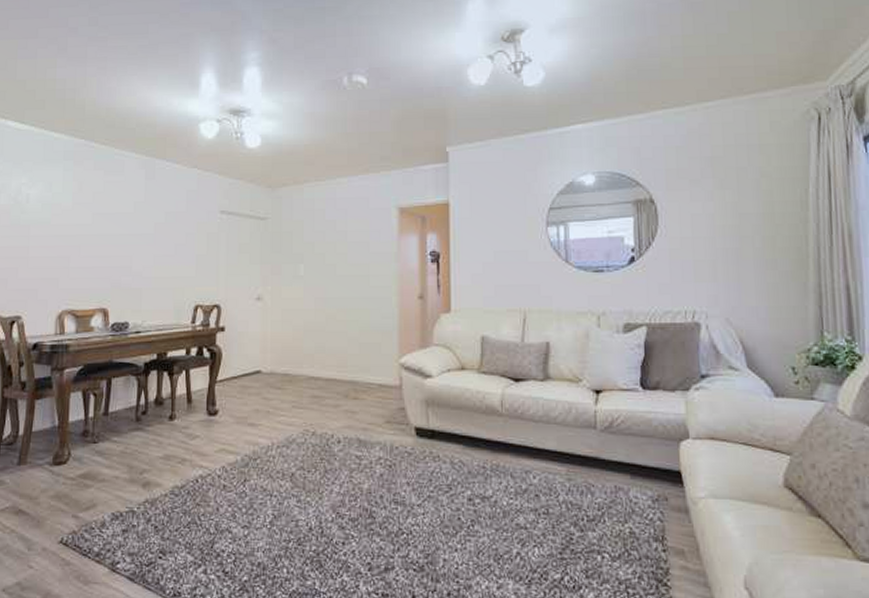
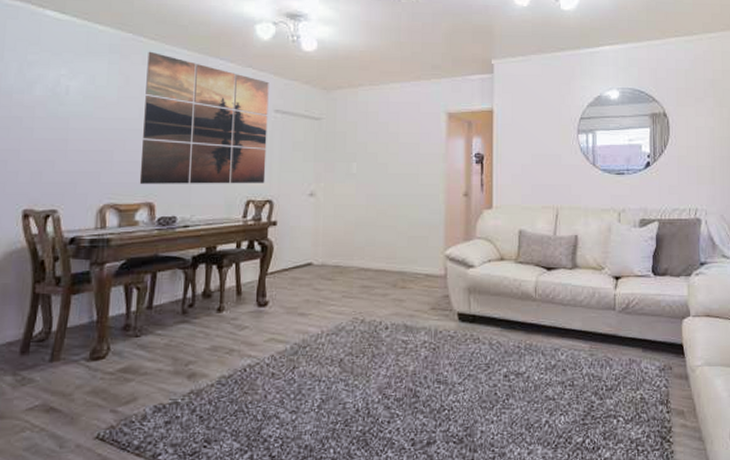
wall art: none [94,156,214,290] -> present [139,51,269,184]

